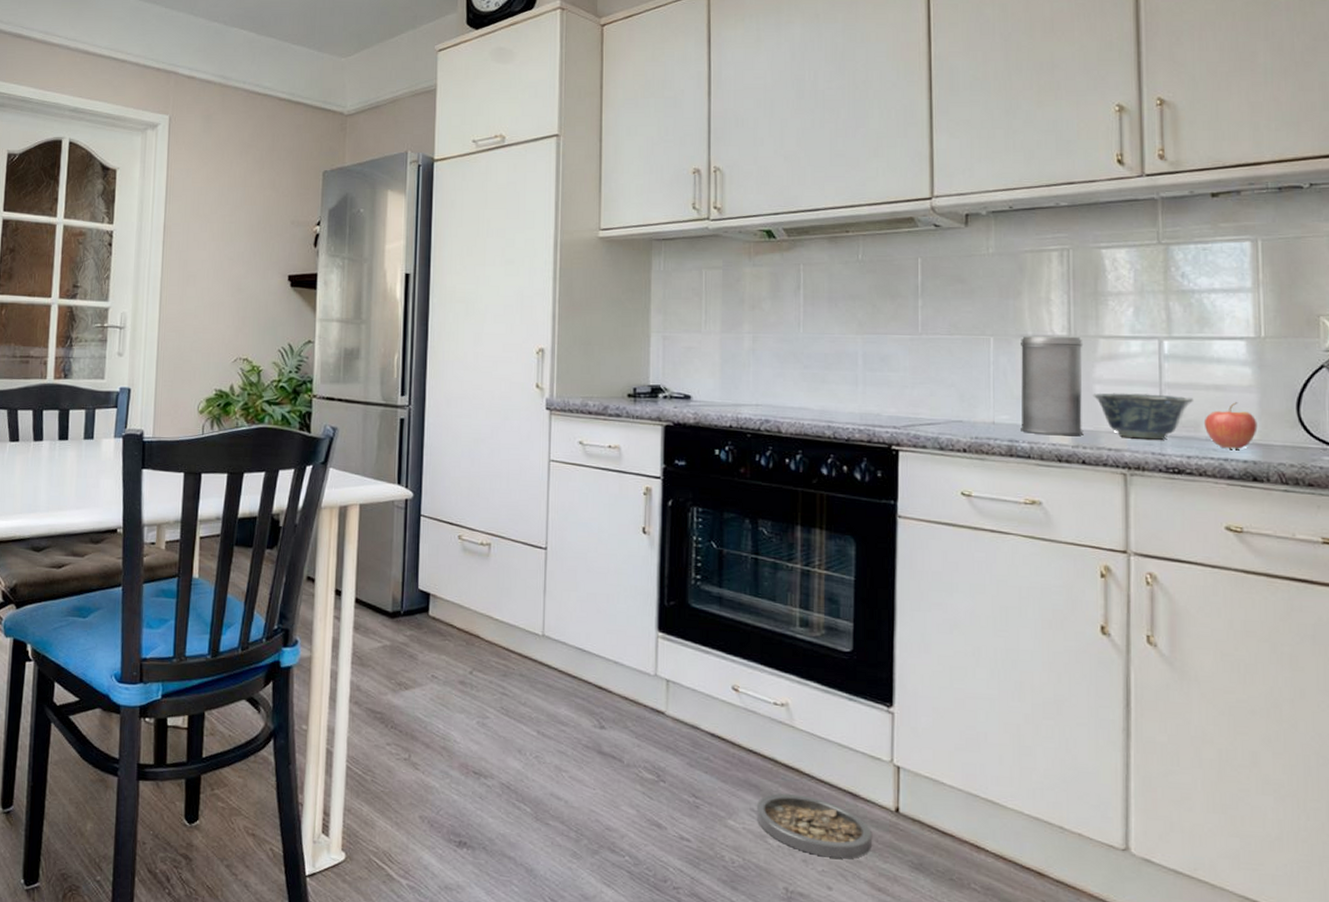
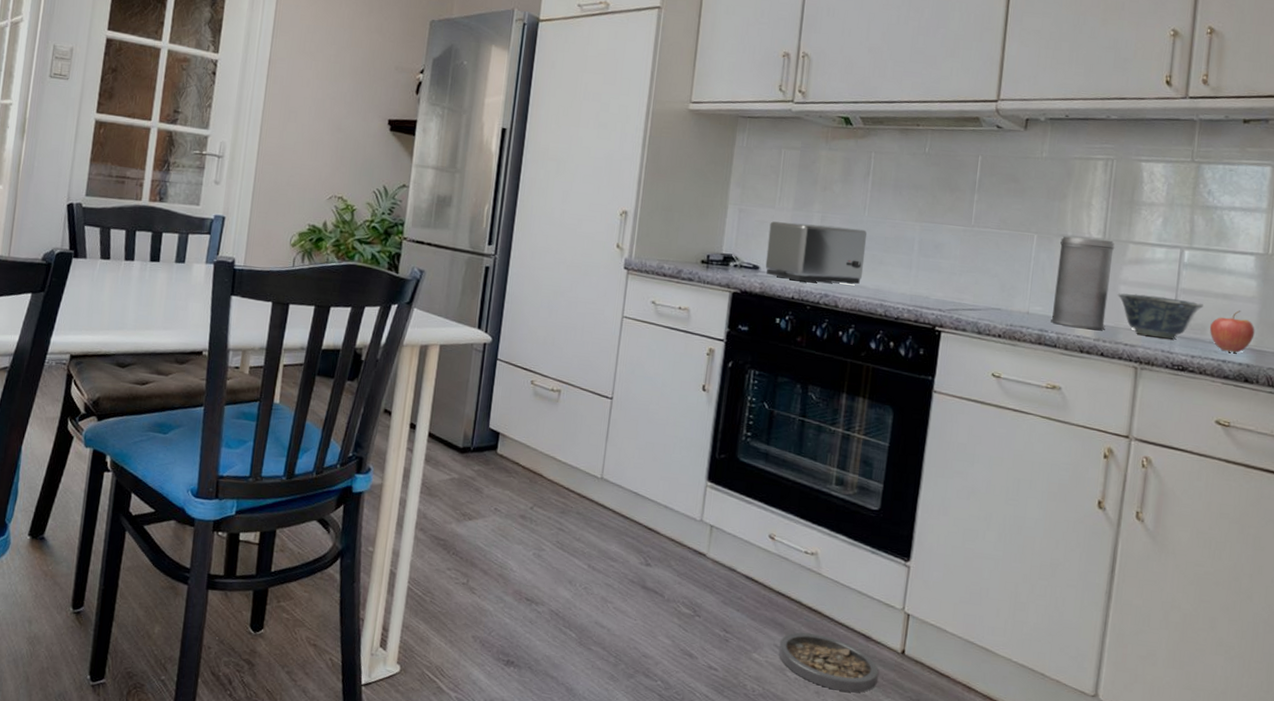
toaster: none [697,346,805,409] -> present [765,221,868,285]

